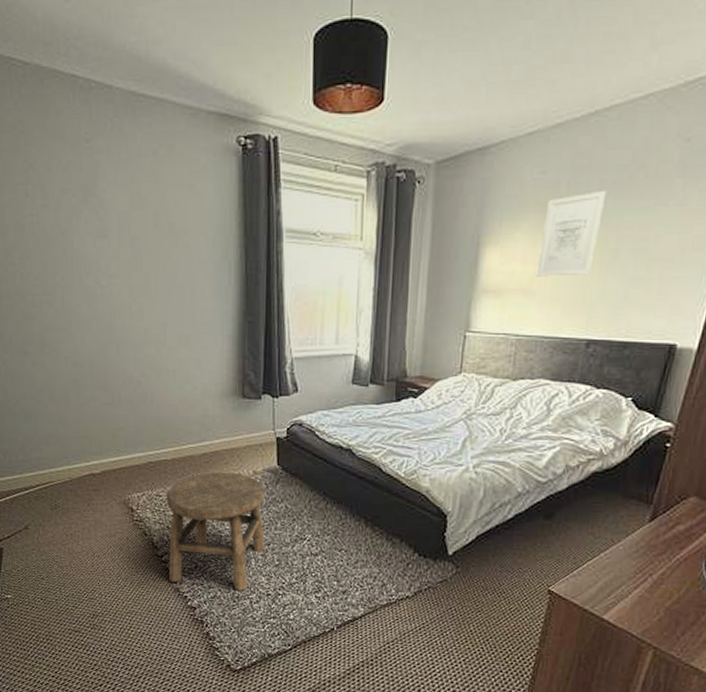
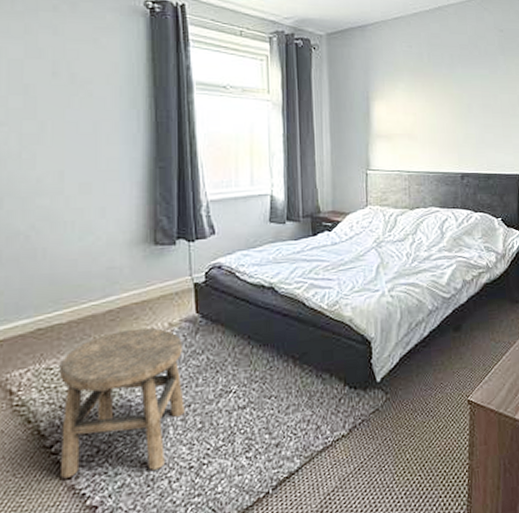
wall art: present [536,191,607,277] -> none [415,62,456,124]

